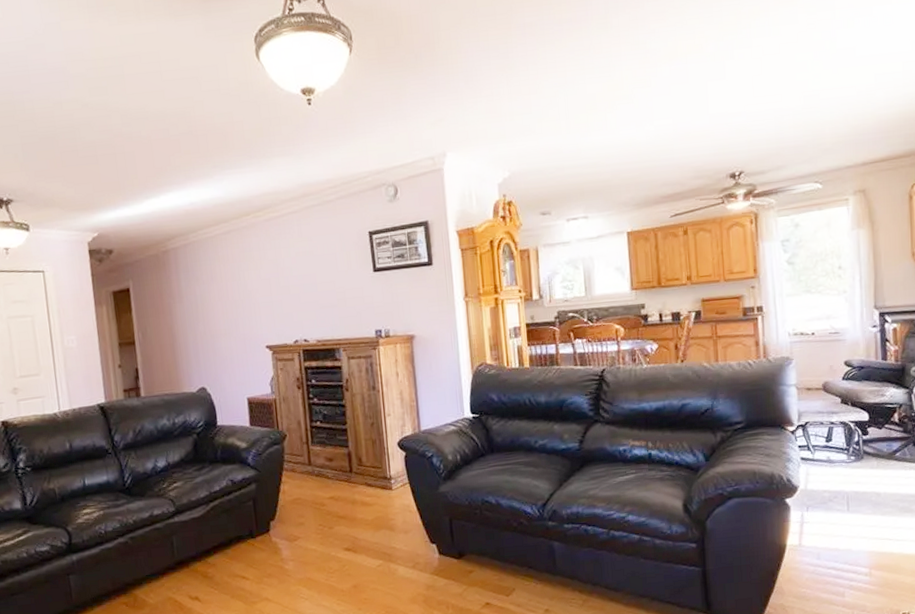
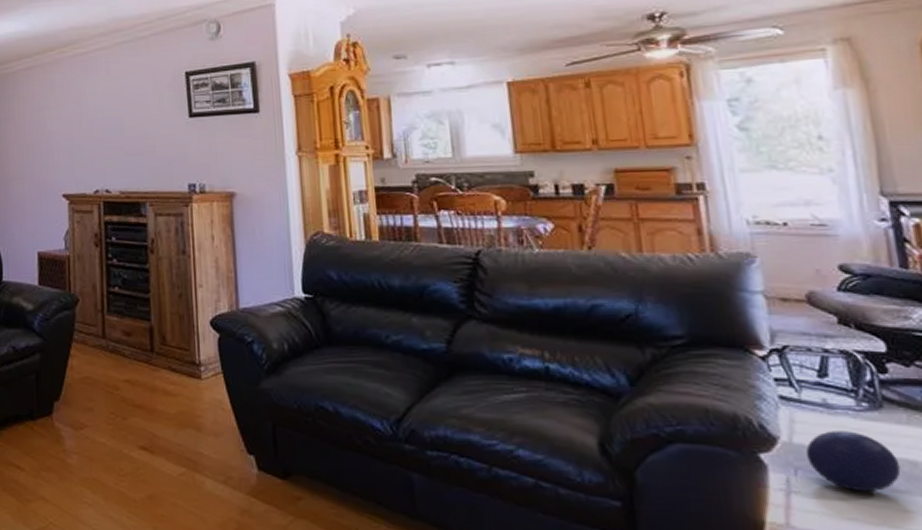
ball: none [815,477,870,517] -> present [806,431,901,493]

